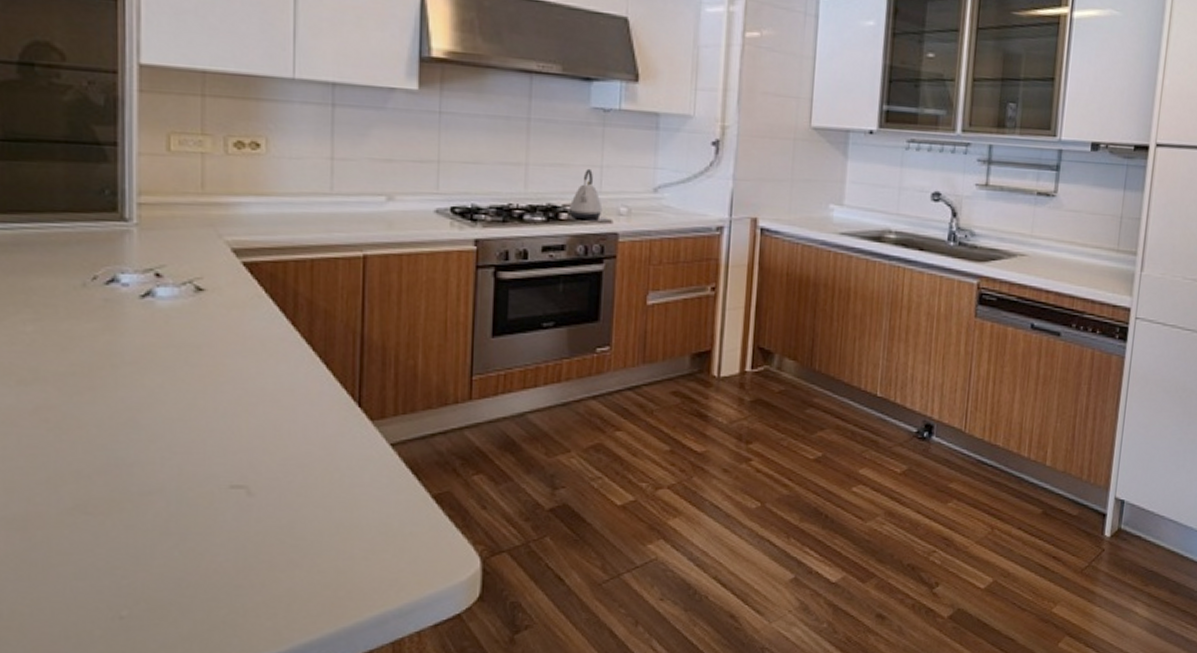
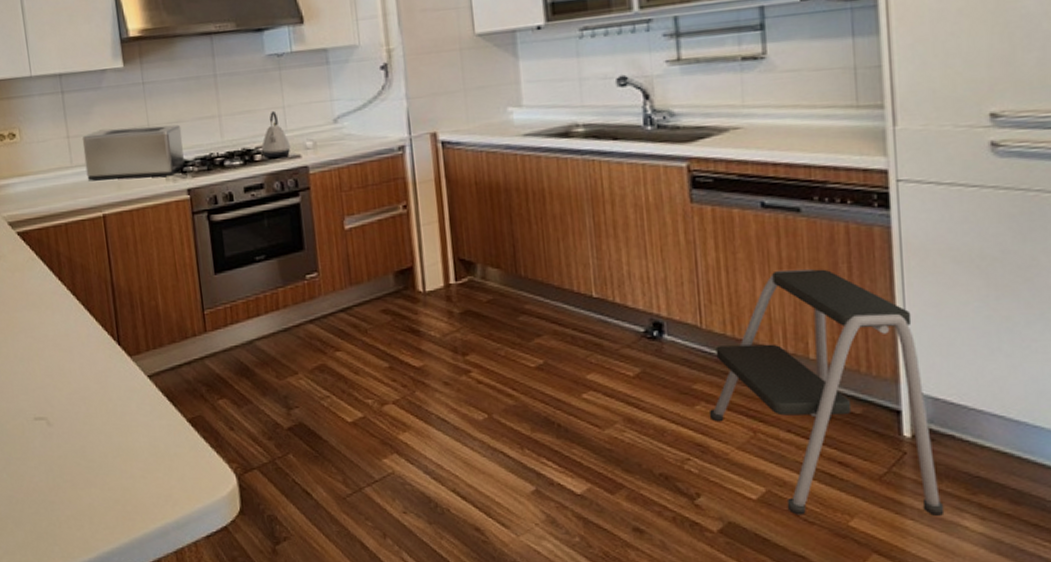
toaster: none [349,156,479,223] -> present [82,124,185,181]
step stool: none [958,385,1127,603] -> present [708,269,945,516]

